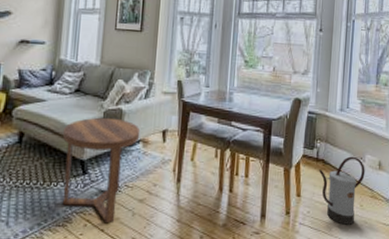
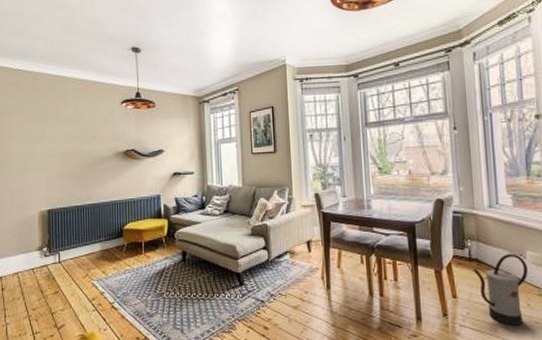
side table: present [62,117,141,224] -> none [219,233,287,329]

